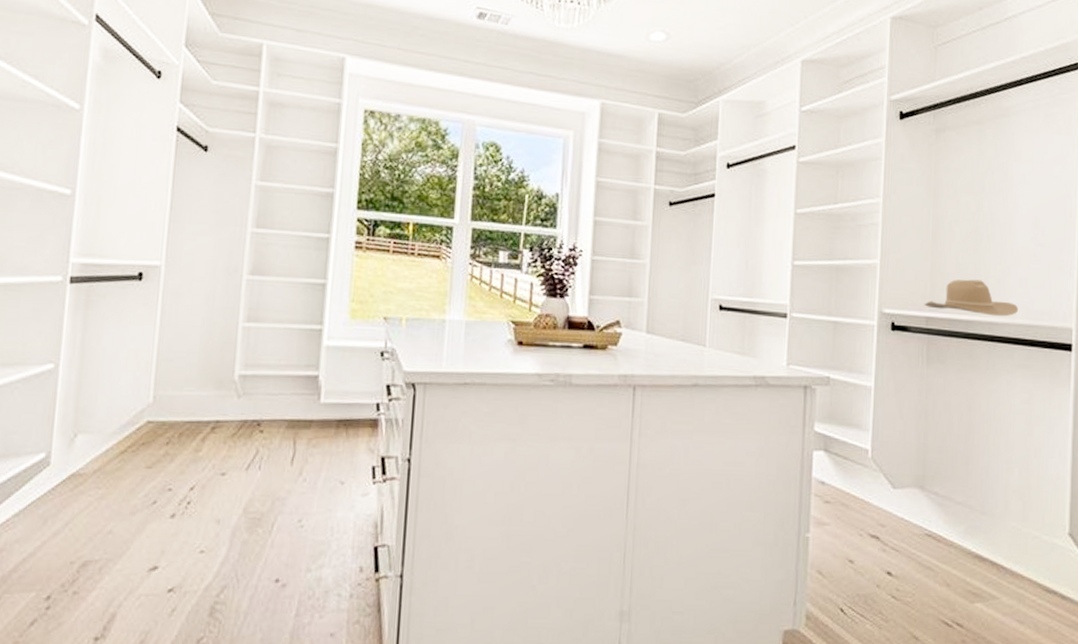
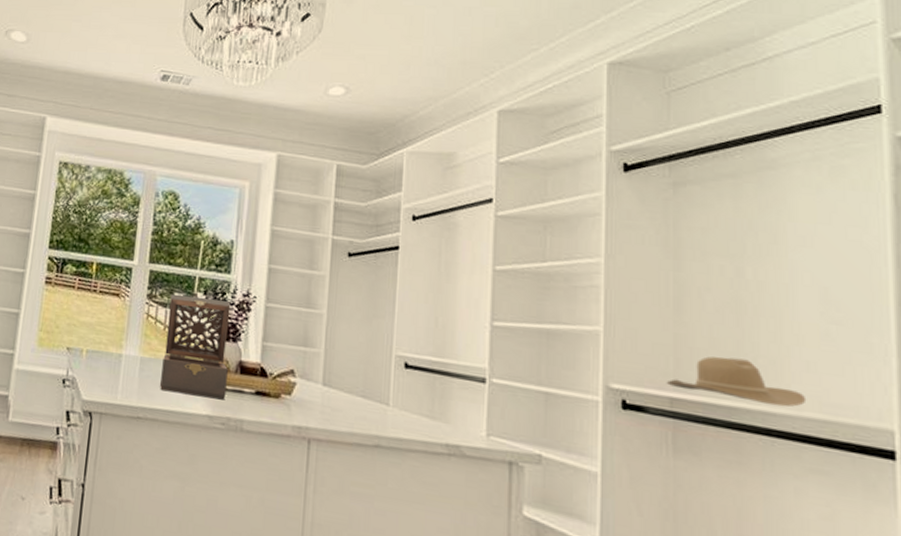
jewelry box: none [487,252,557,357] -> present [160,293,231,400]

